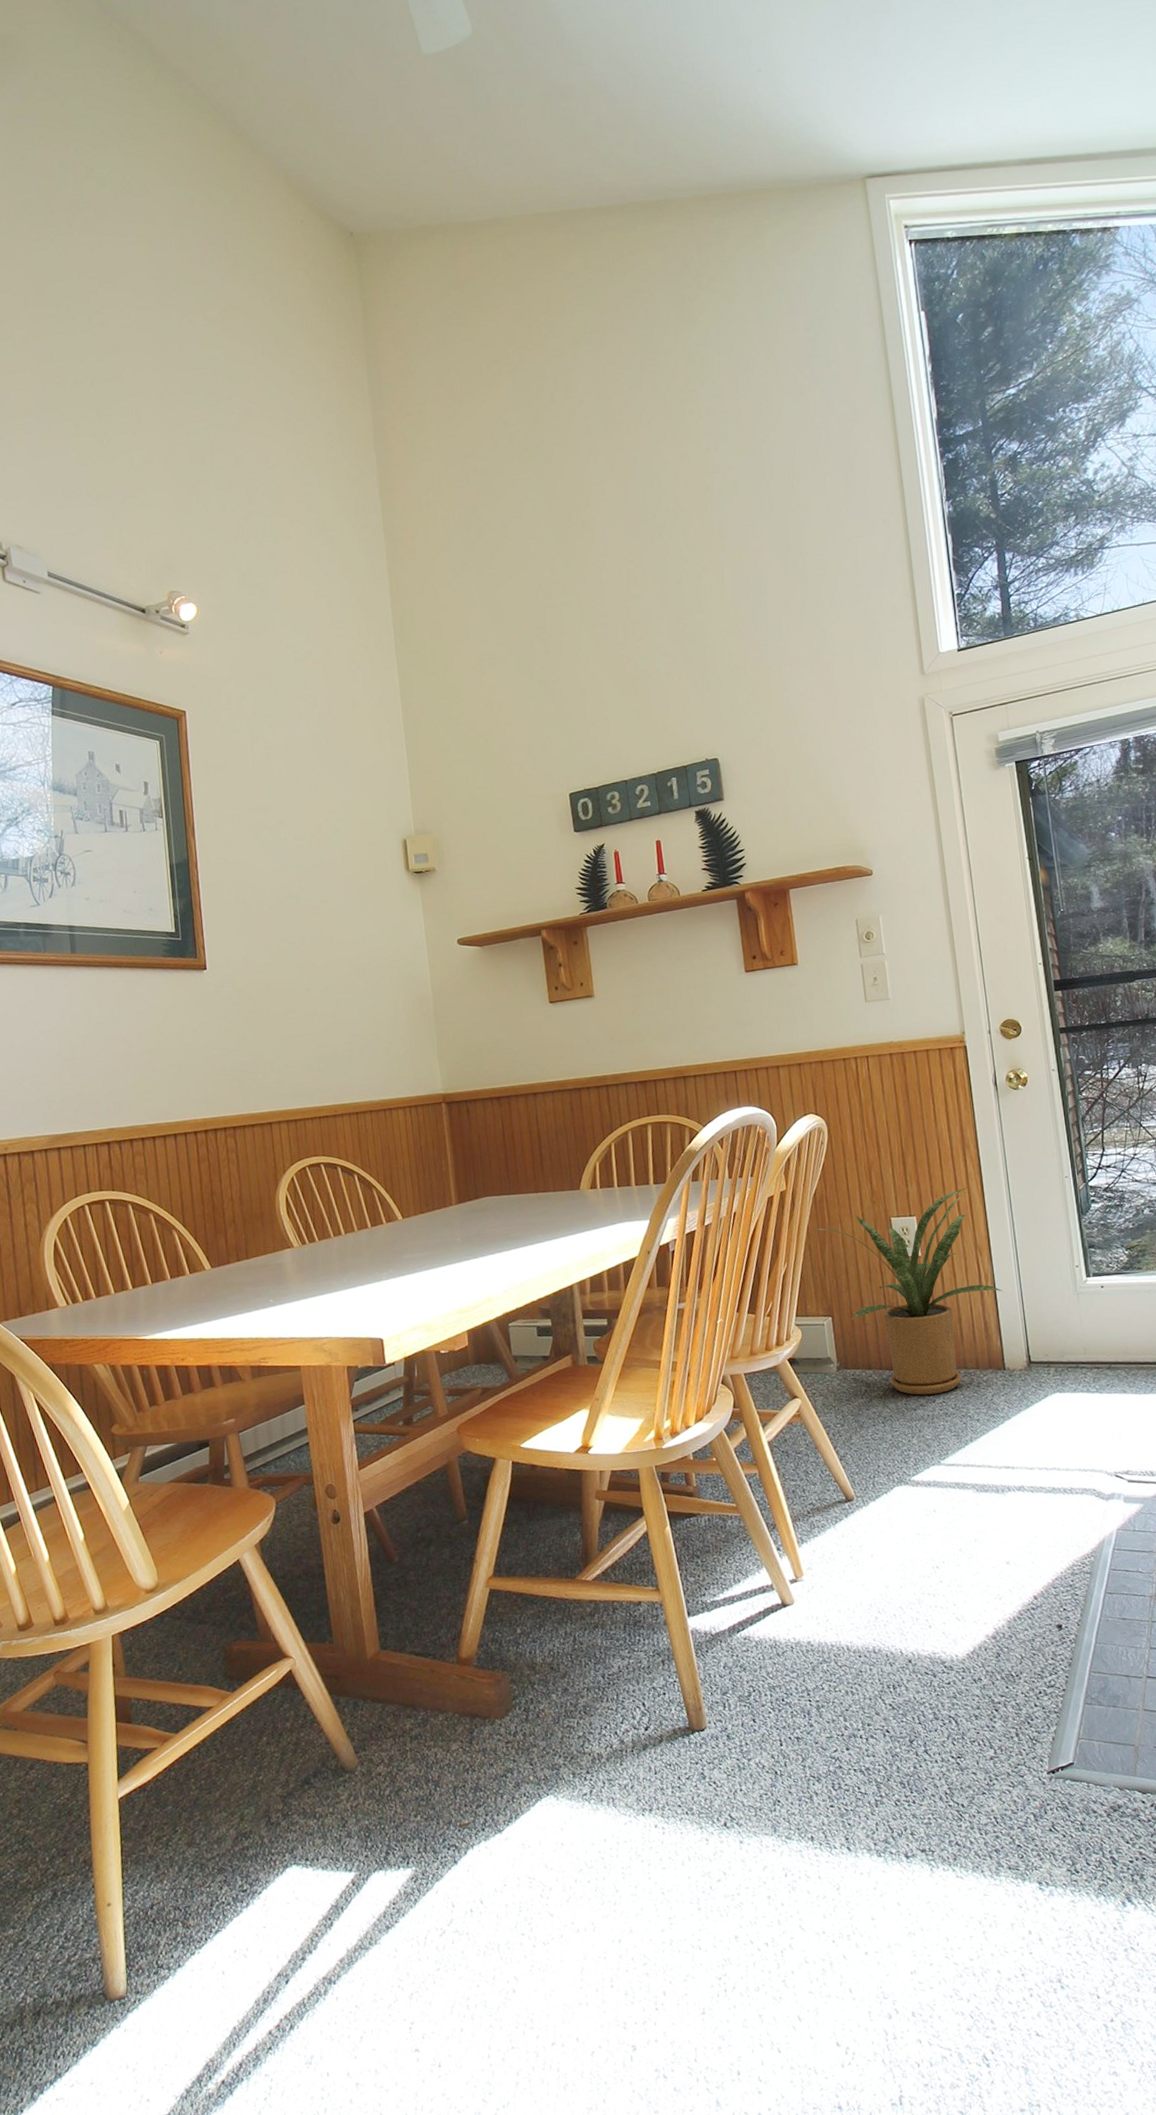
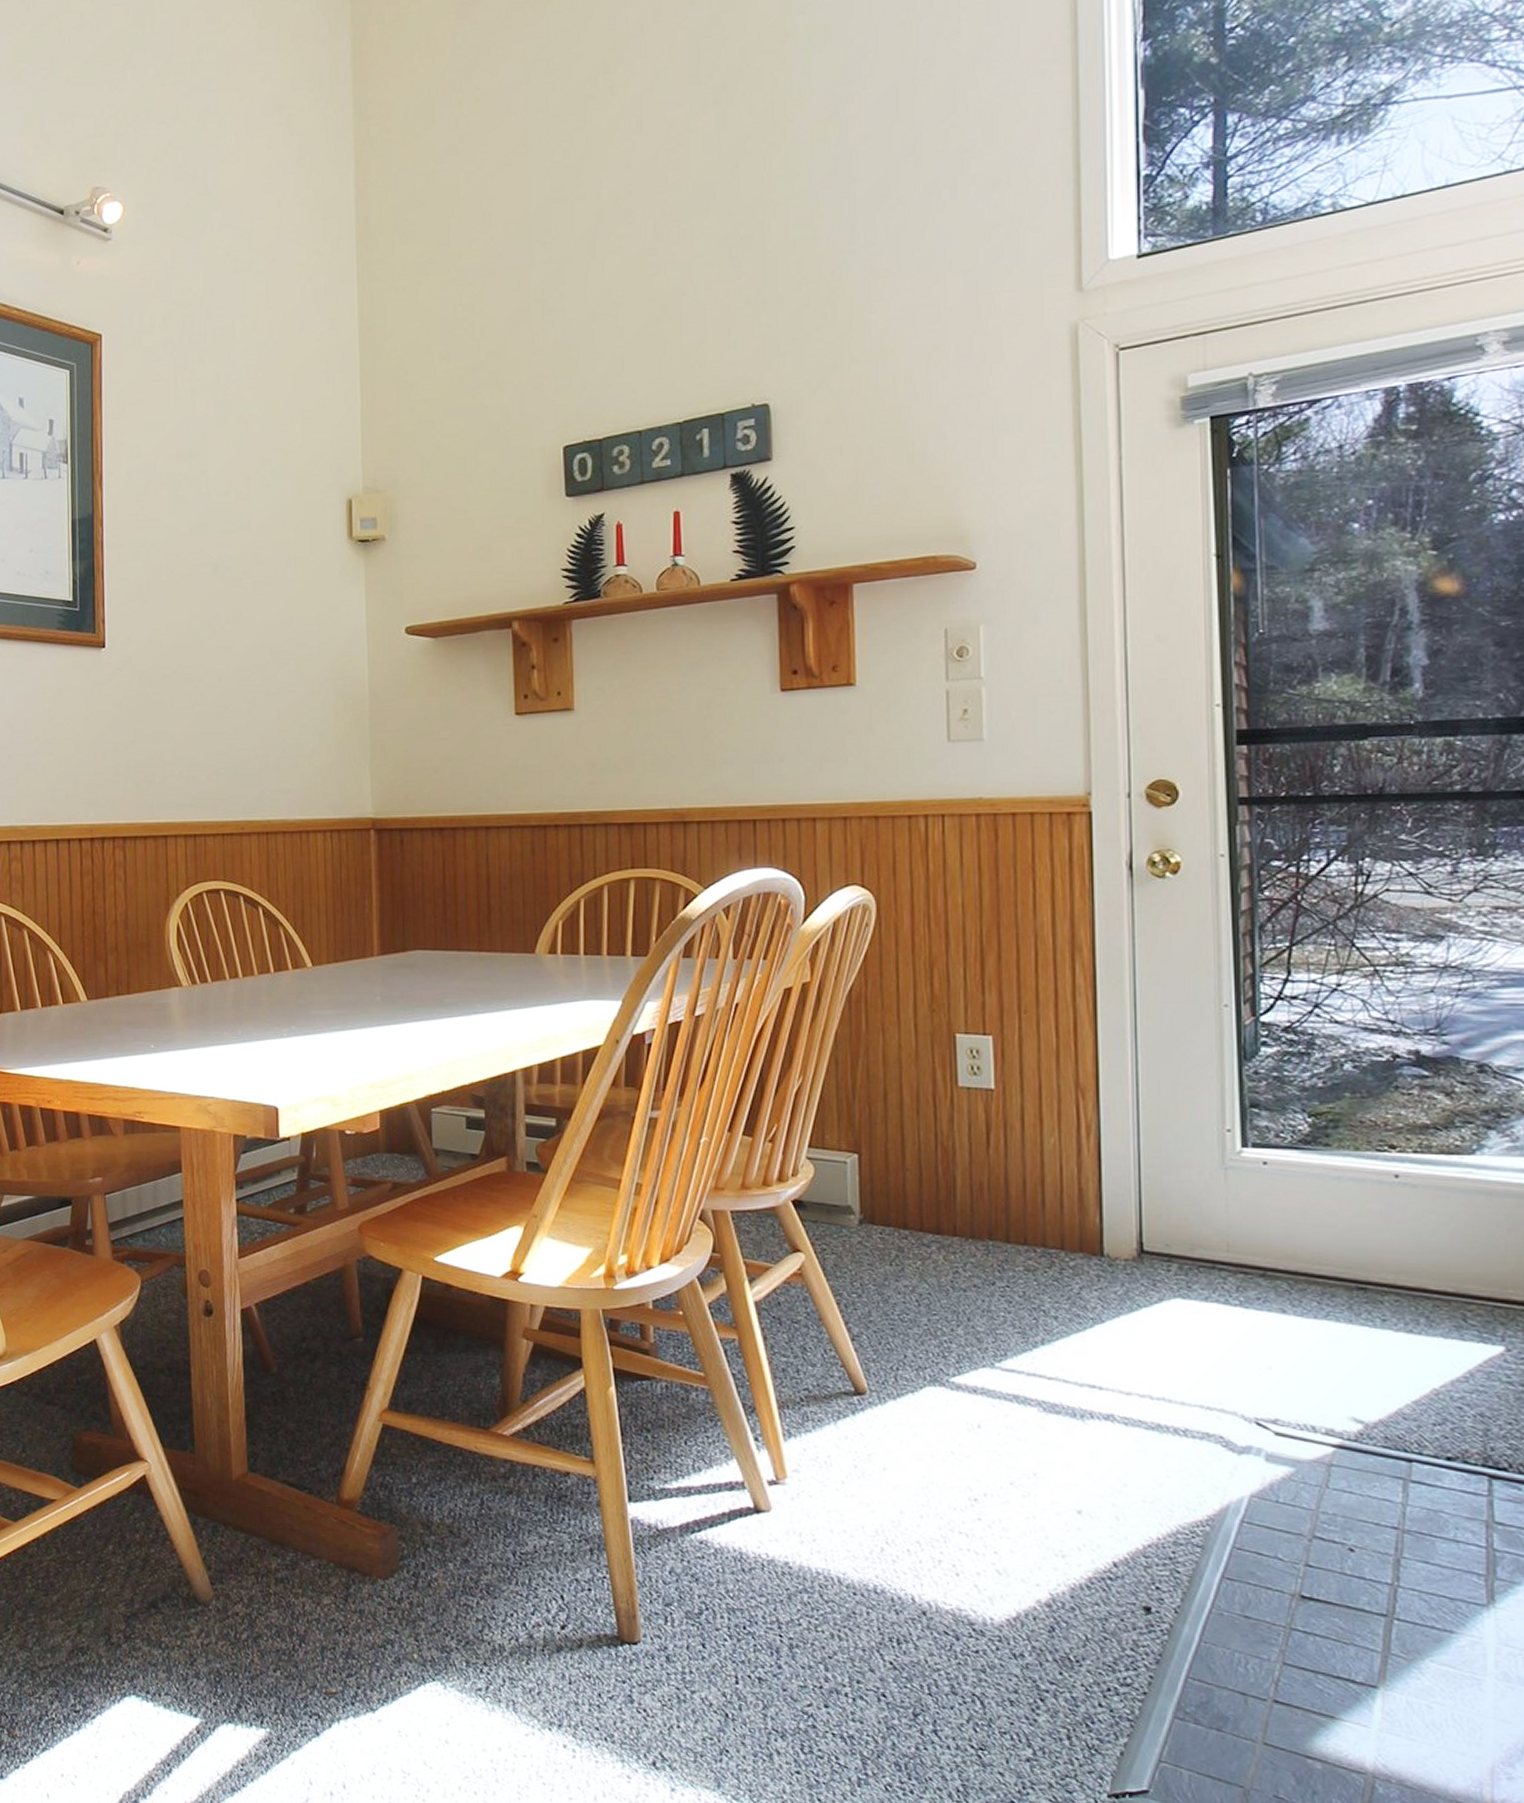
house plant: present [813,1187,1004,1395] -> none [843,1005,1112,1274]

